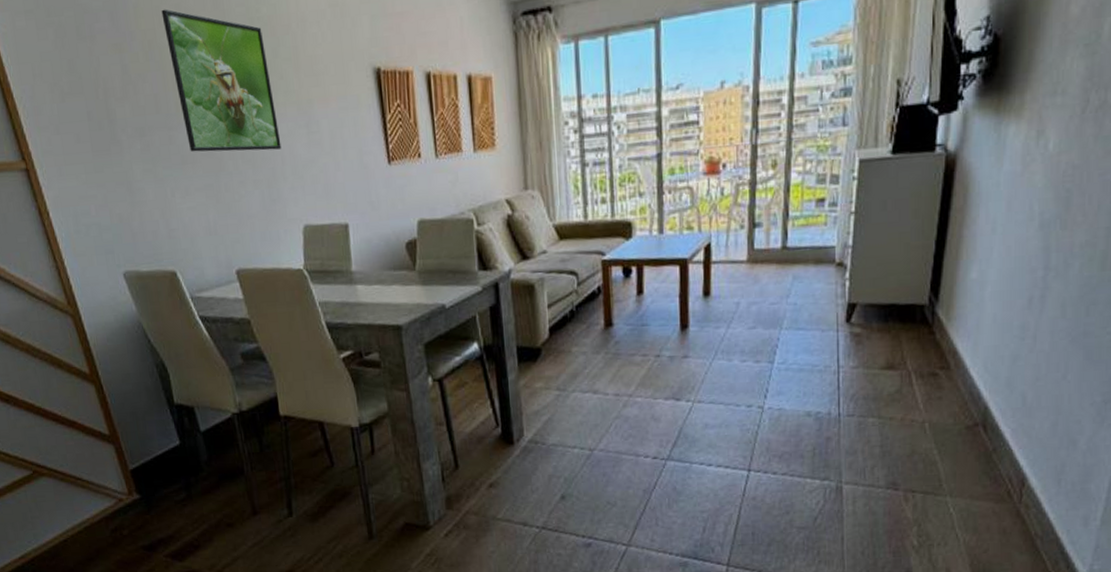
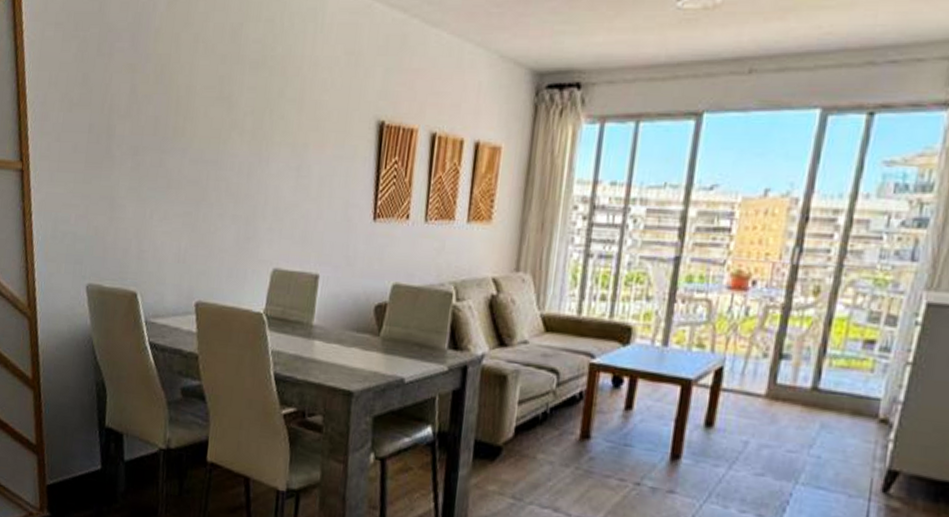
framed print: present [161,9,282,152] -> none [177,37,273,188]

